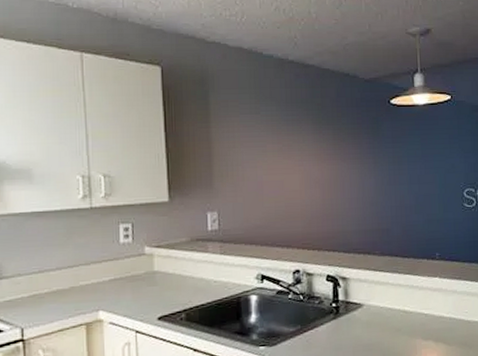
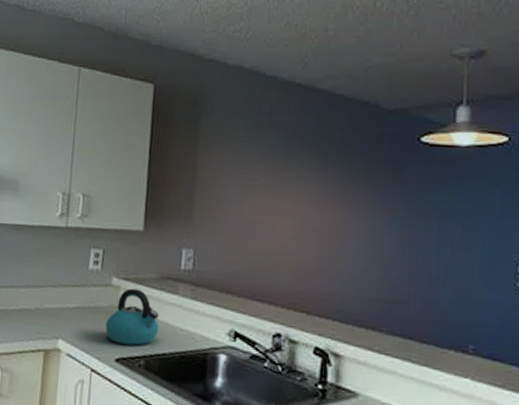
kettle: none [144,253,195,304] -> present [105,288,159,346]

